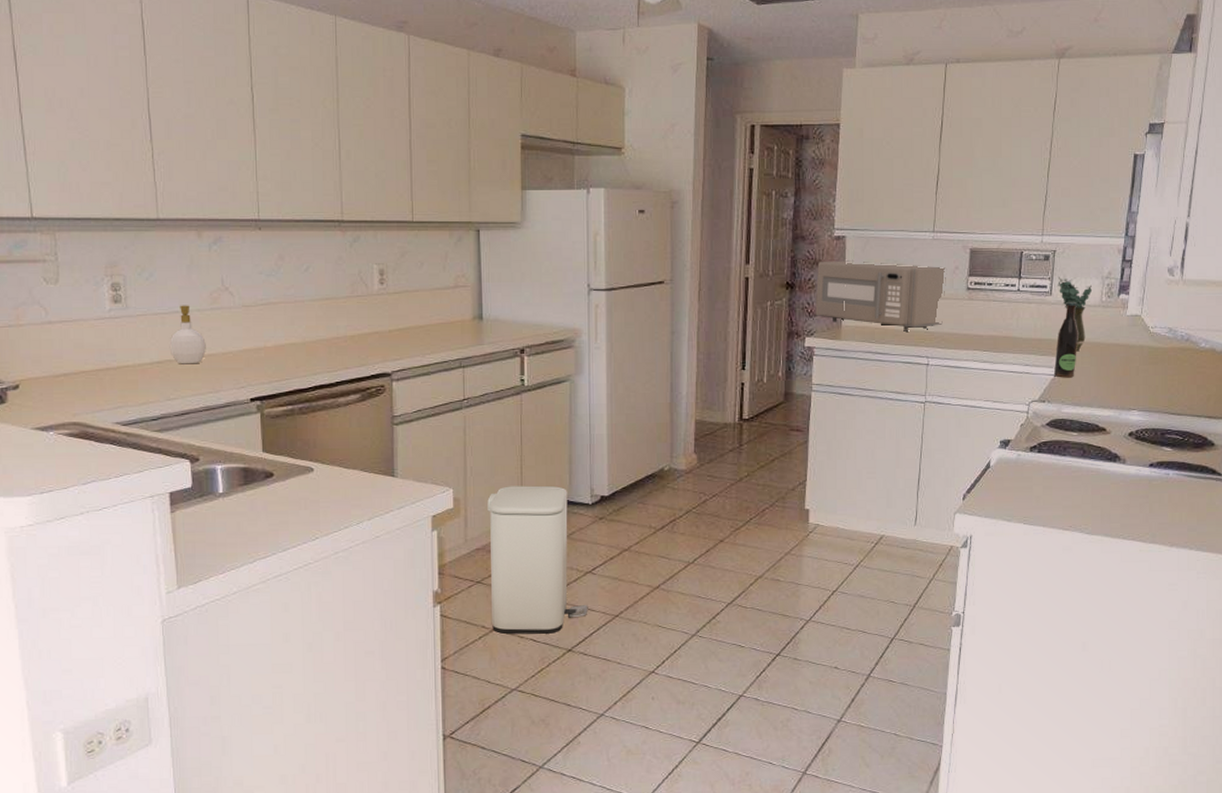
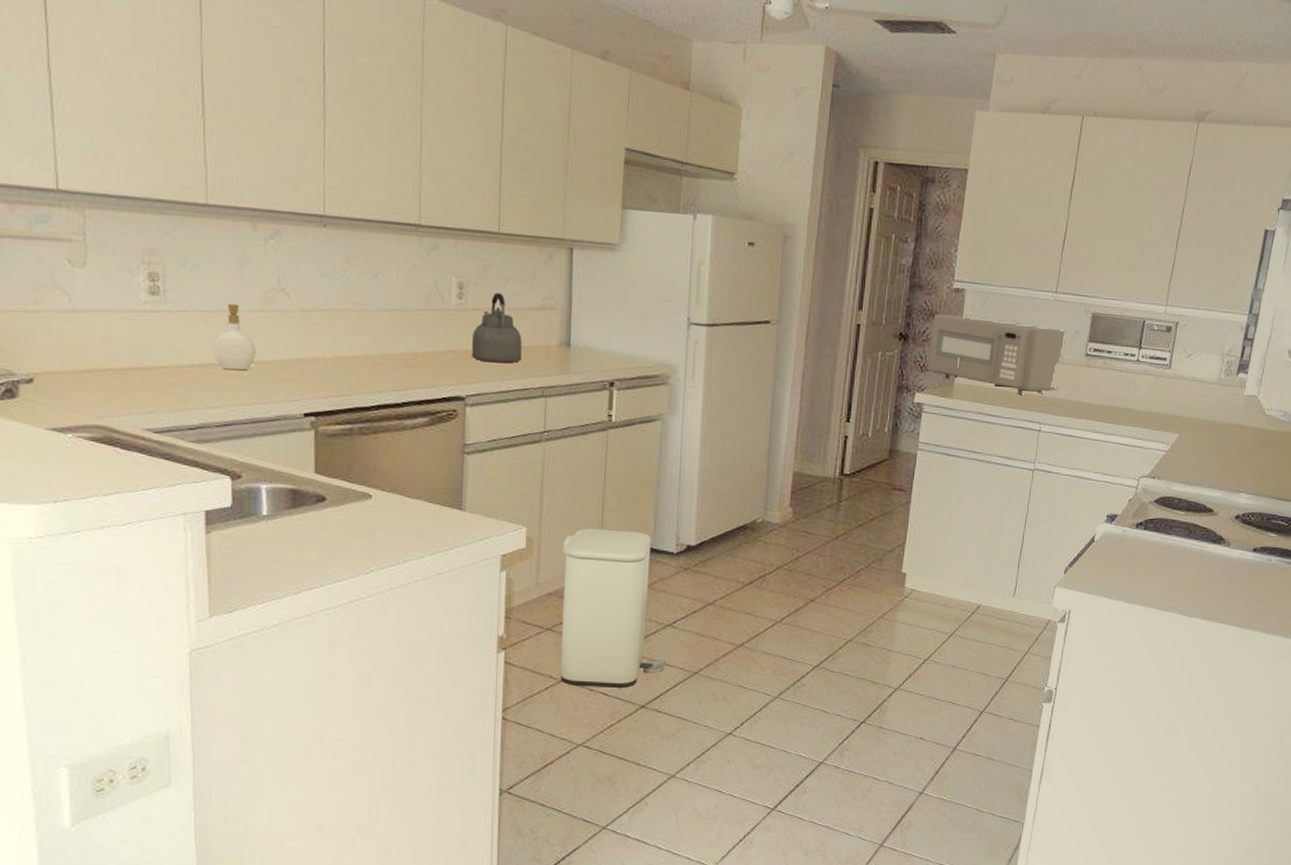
kettle: none [395,276,439,340] -> present [472,292,522,363]
bottle: present [1053,302,1078,378] -> none [1165,377,1195,455]
vase: present [1058,276,1092,352] -> none [1177,349,1211,429]

